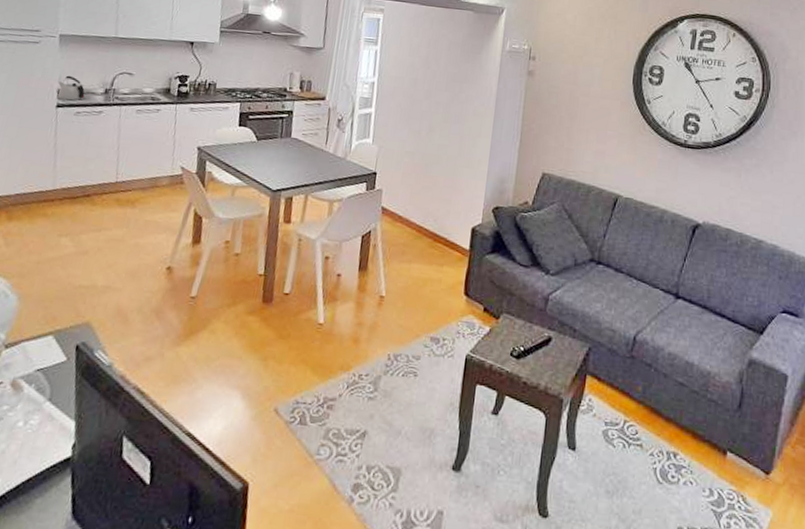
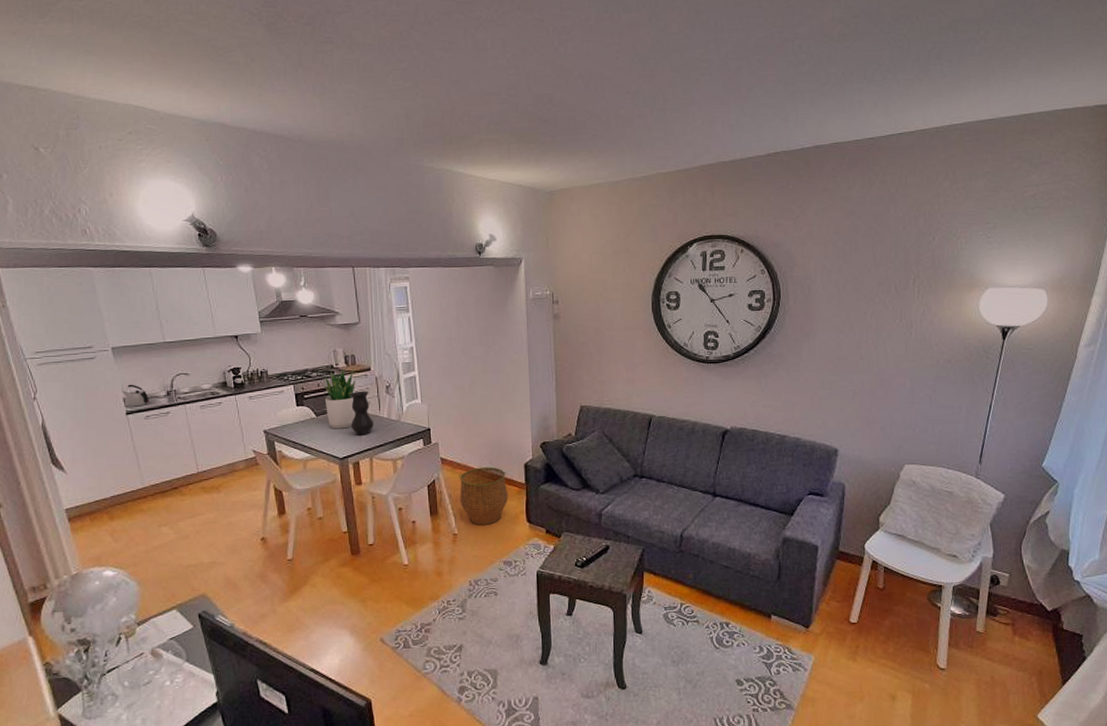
planter: none [268,93,309,159] -> present [324,367,356,429]
vase: none [291,120,319,169] -> present [349,390,374,435]
basket: none [394,224,450,292] -> present [459,466,508,525]

